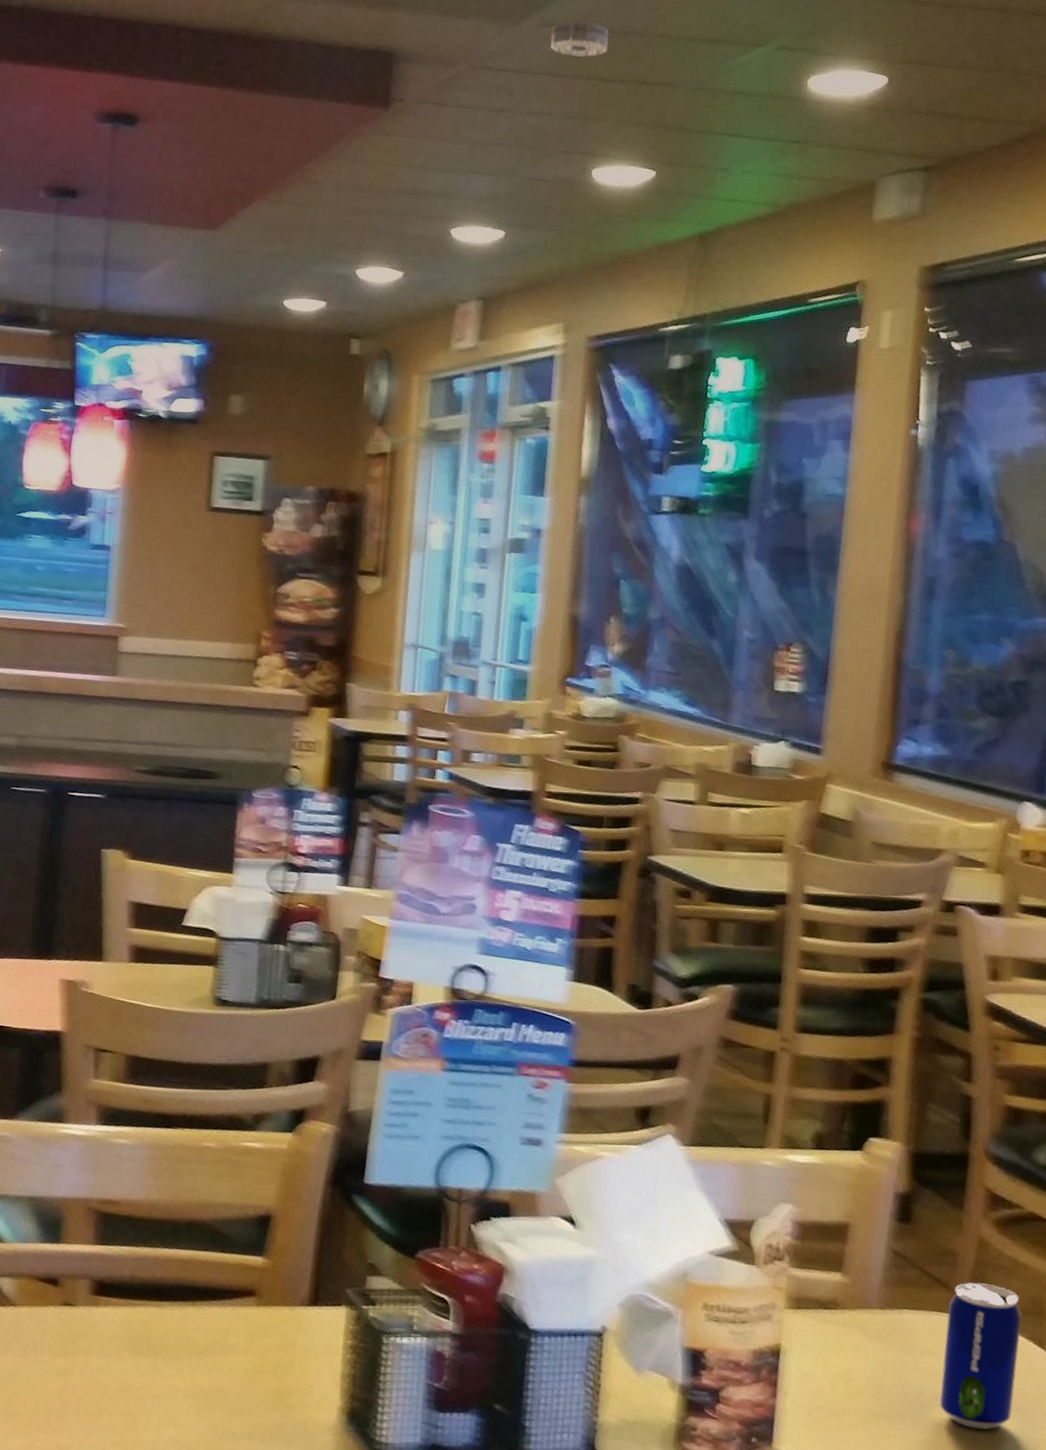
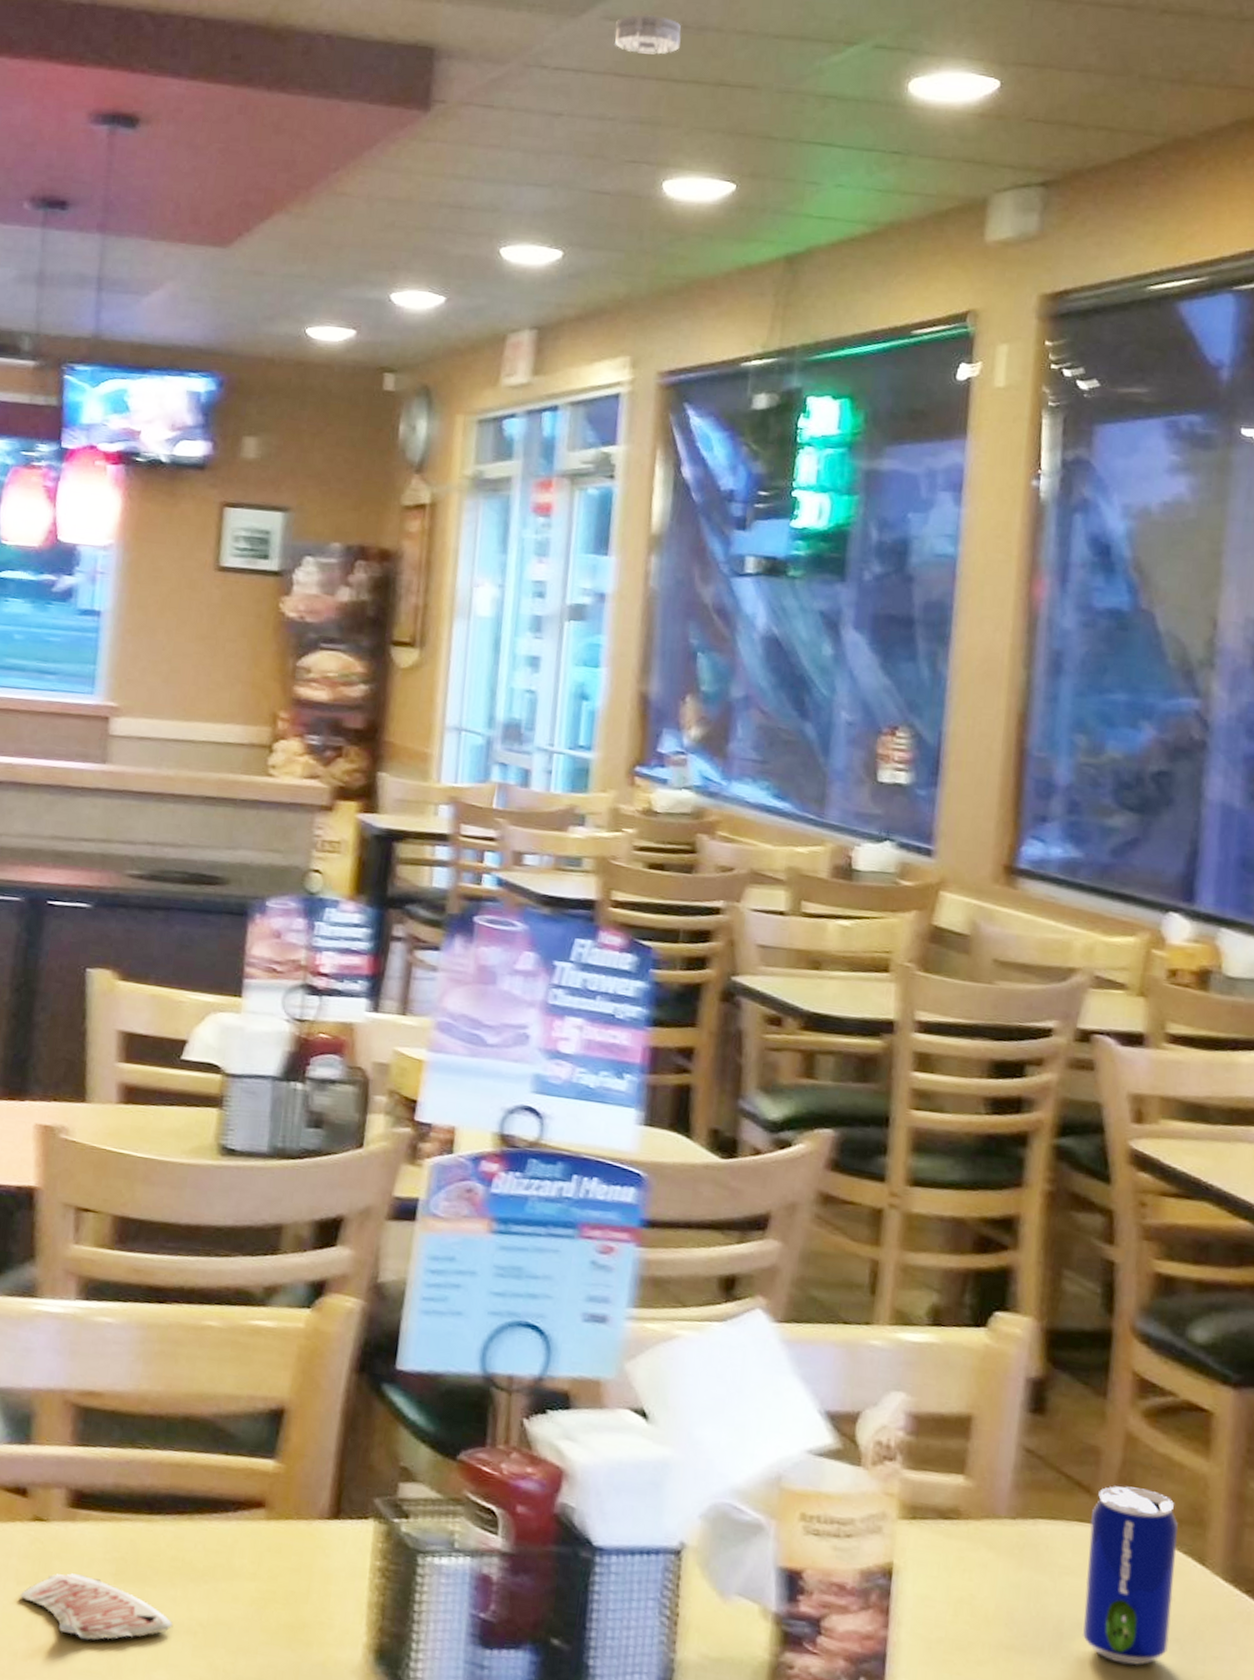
paper cup: none [53,1348,180,1403] -> present [20,1573,174,1641]

